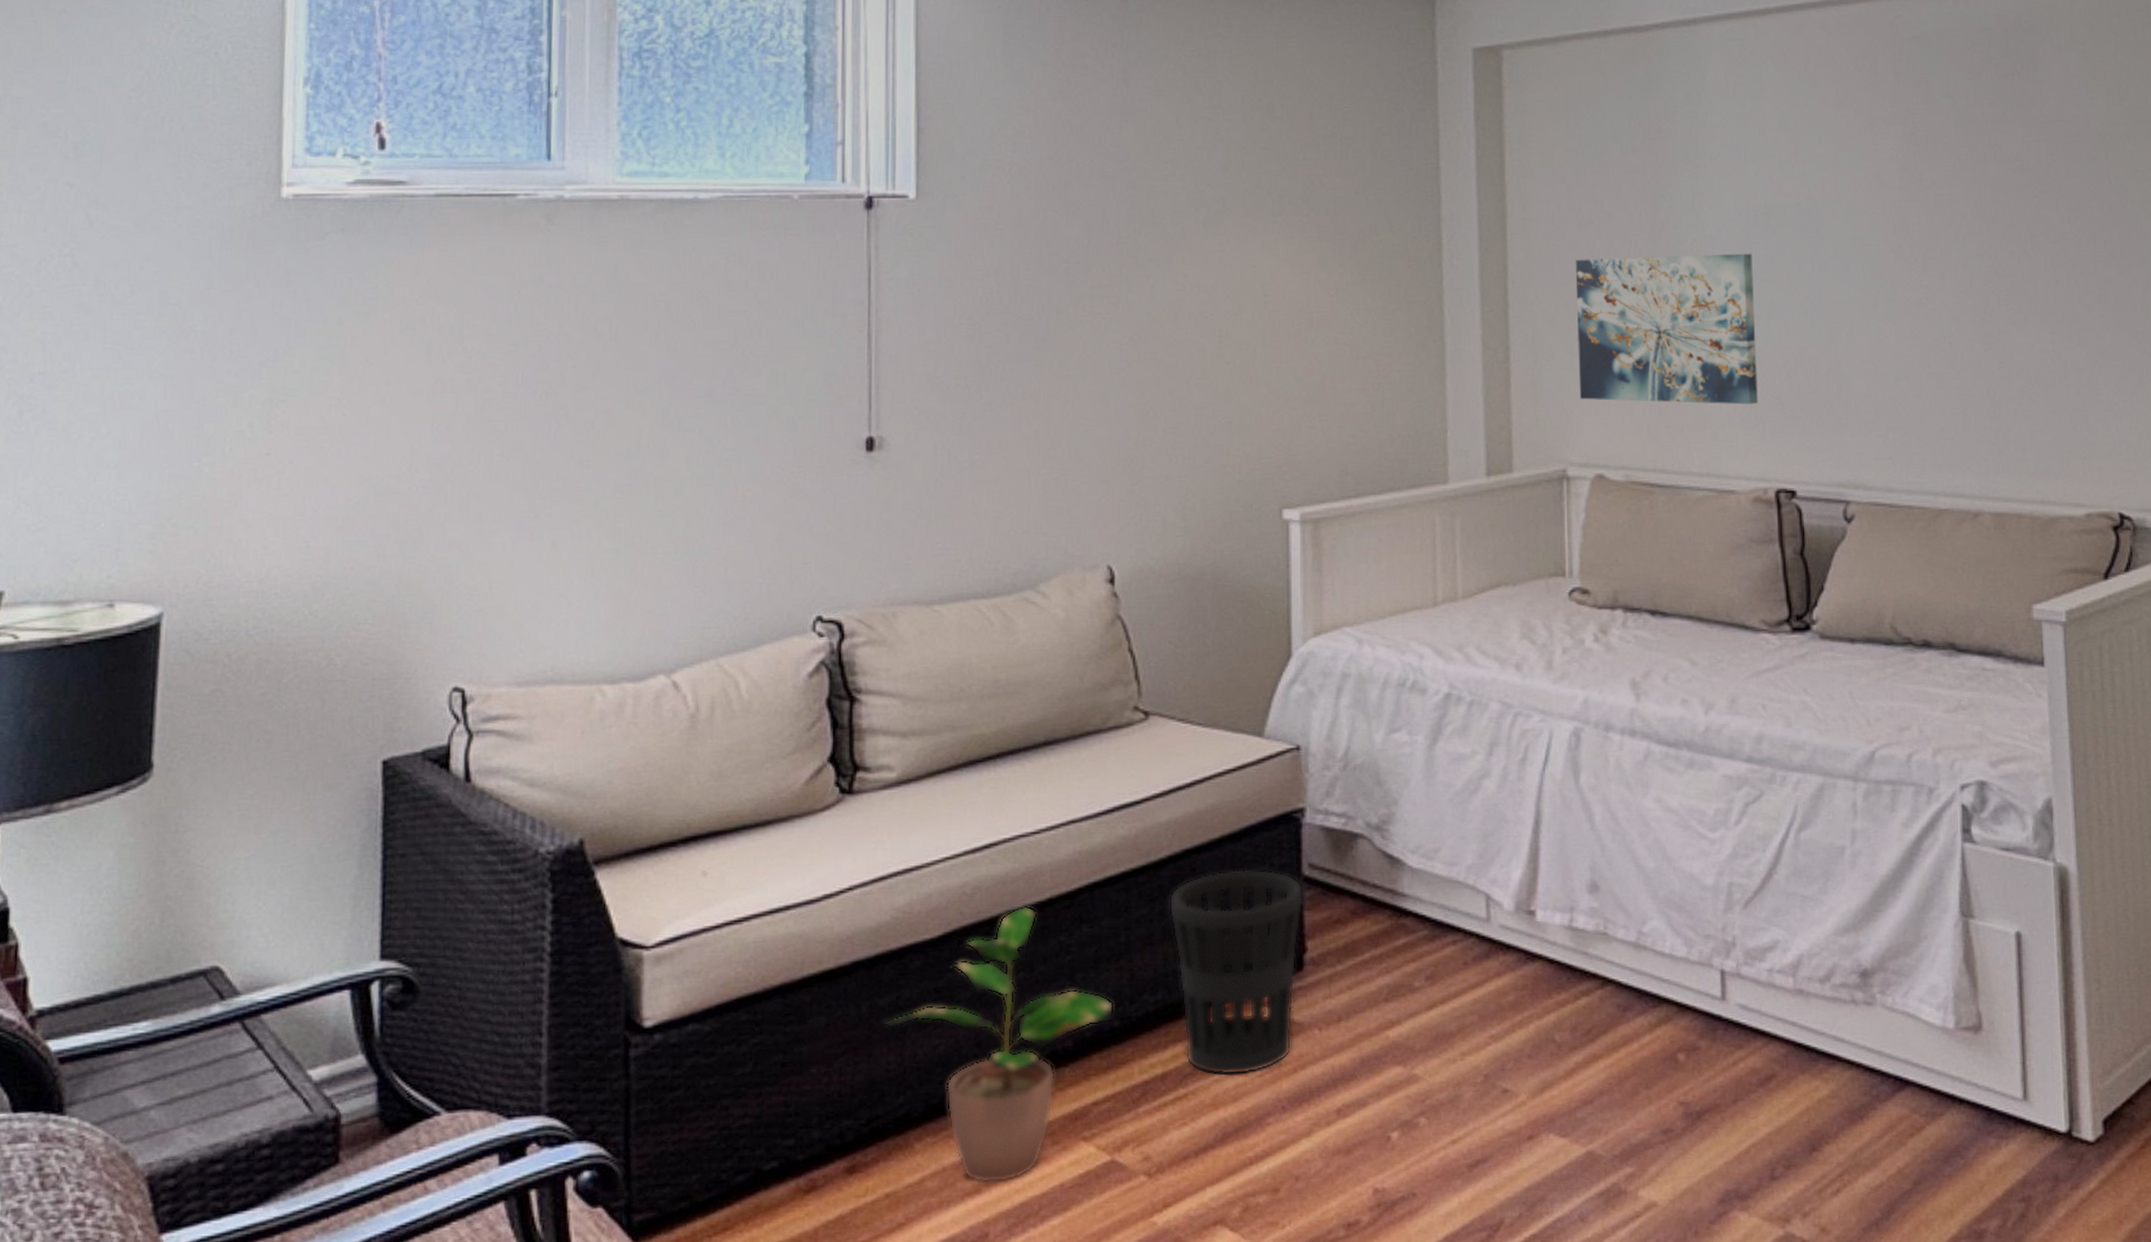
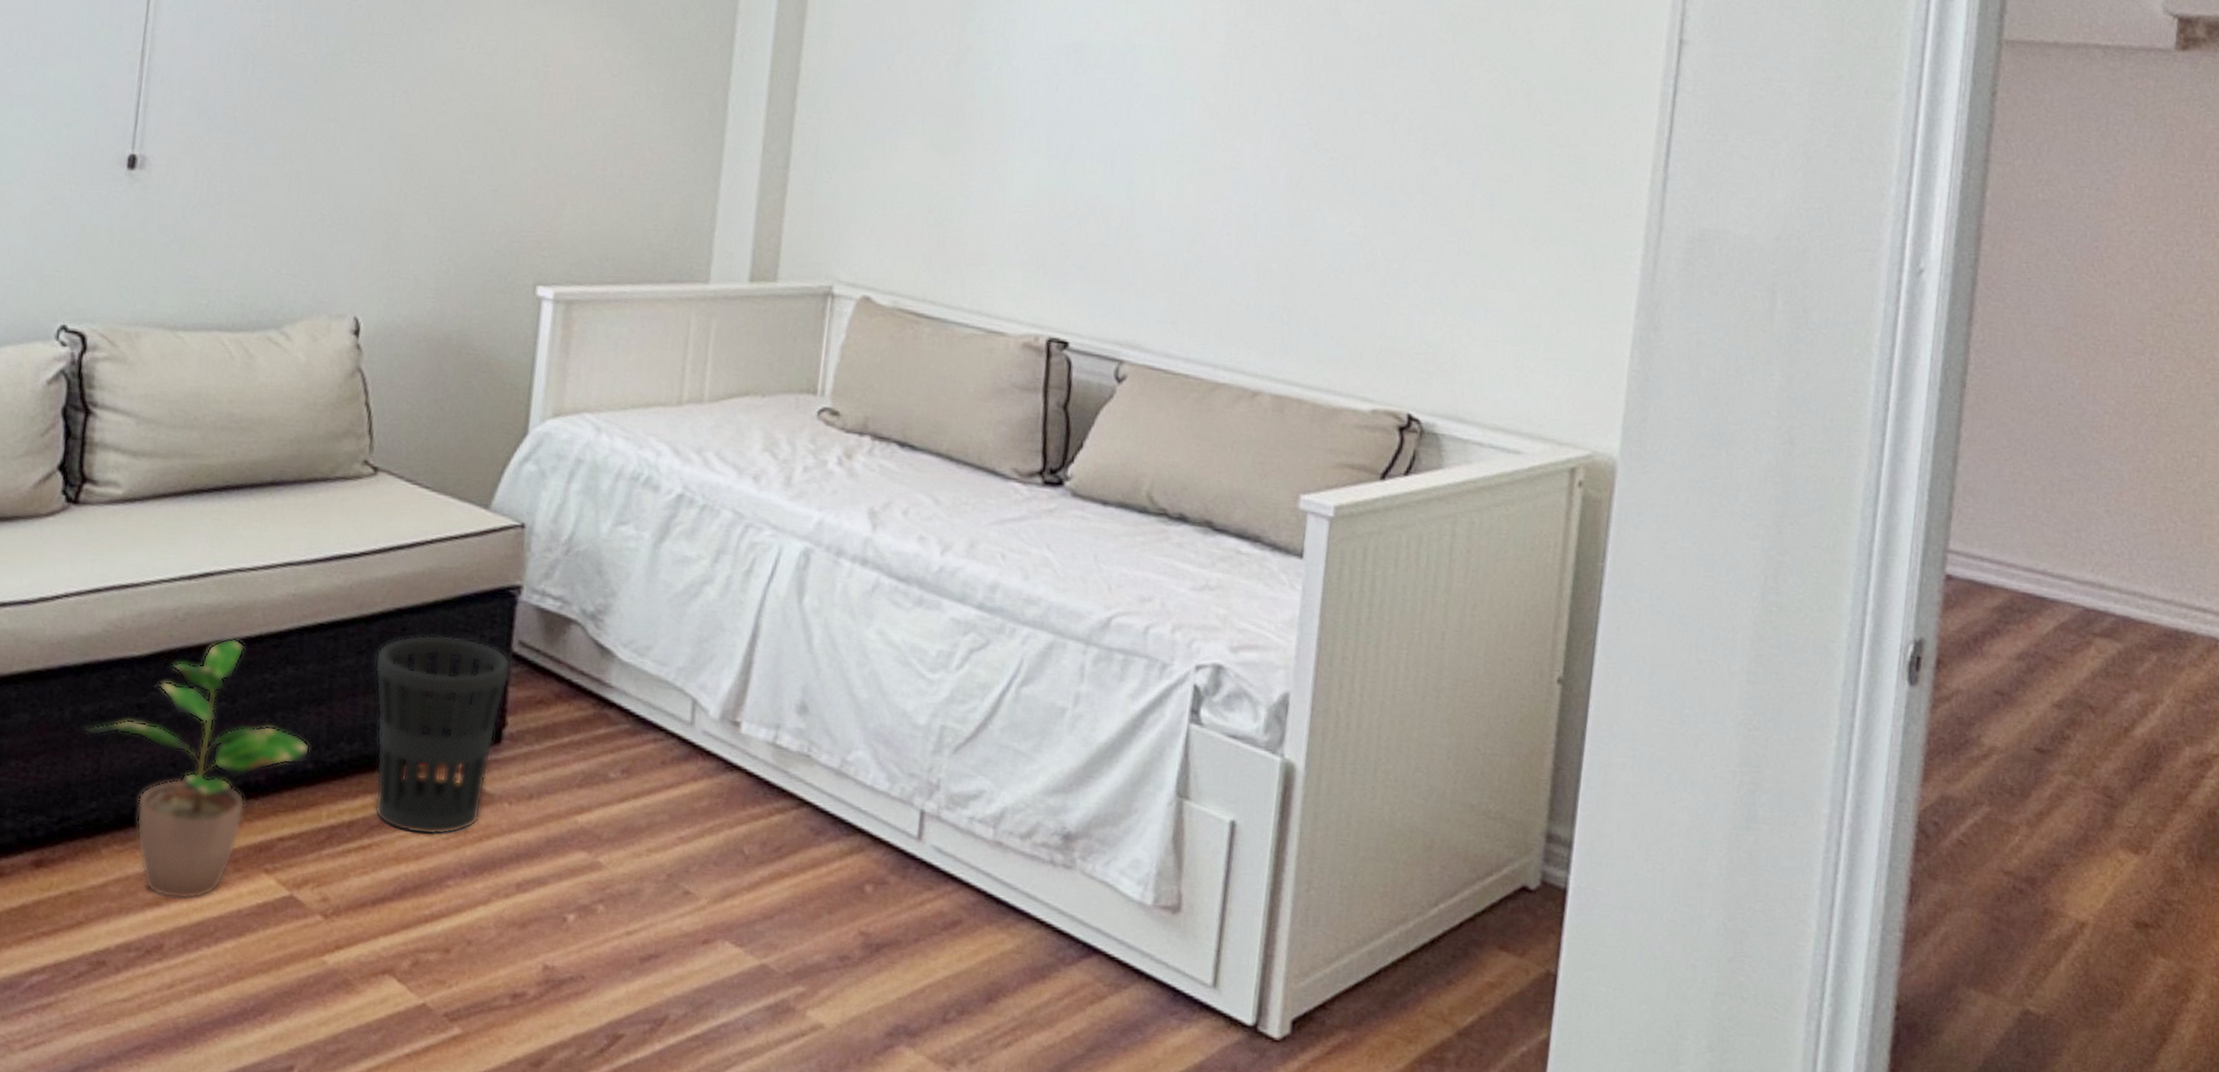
wall art: present [1575,253,1758,405] -> none [856,72,1058,248]

